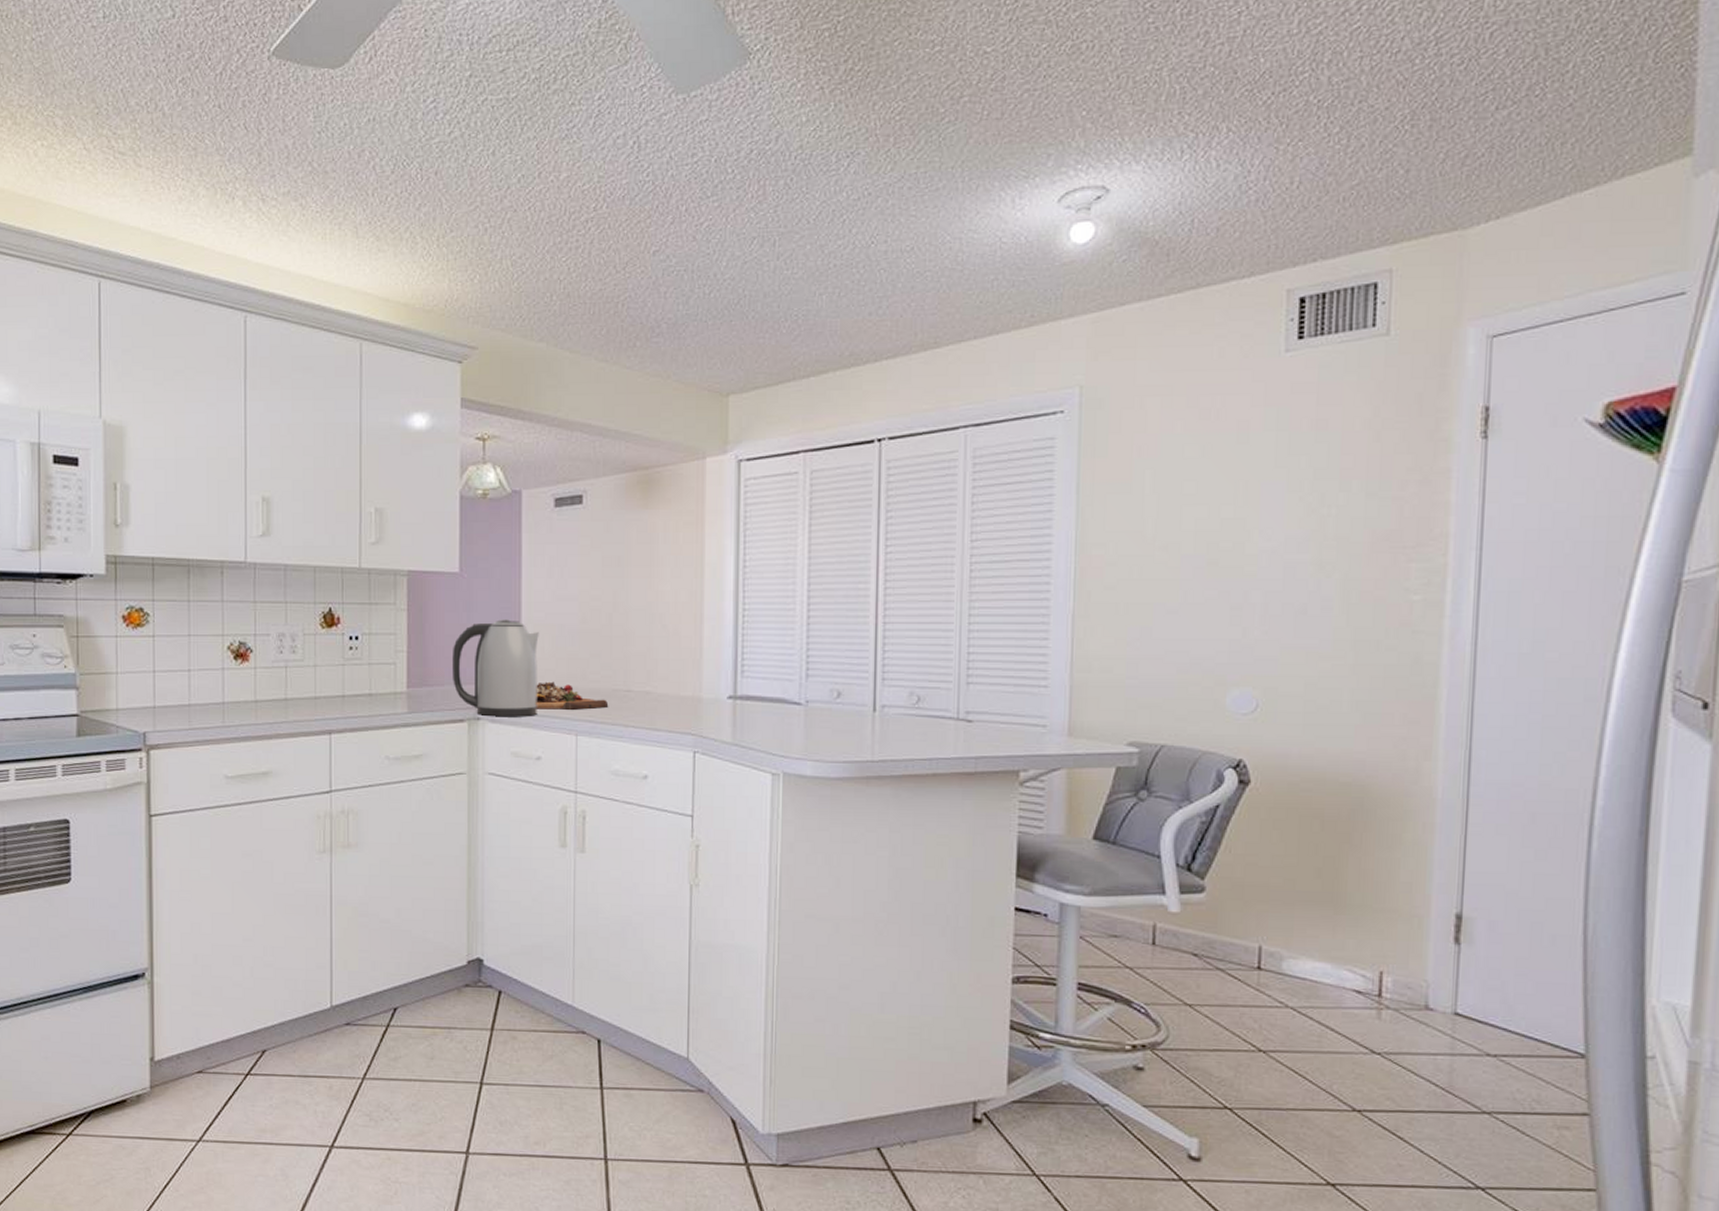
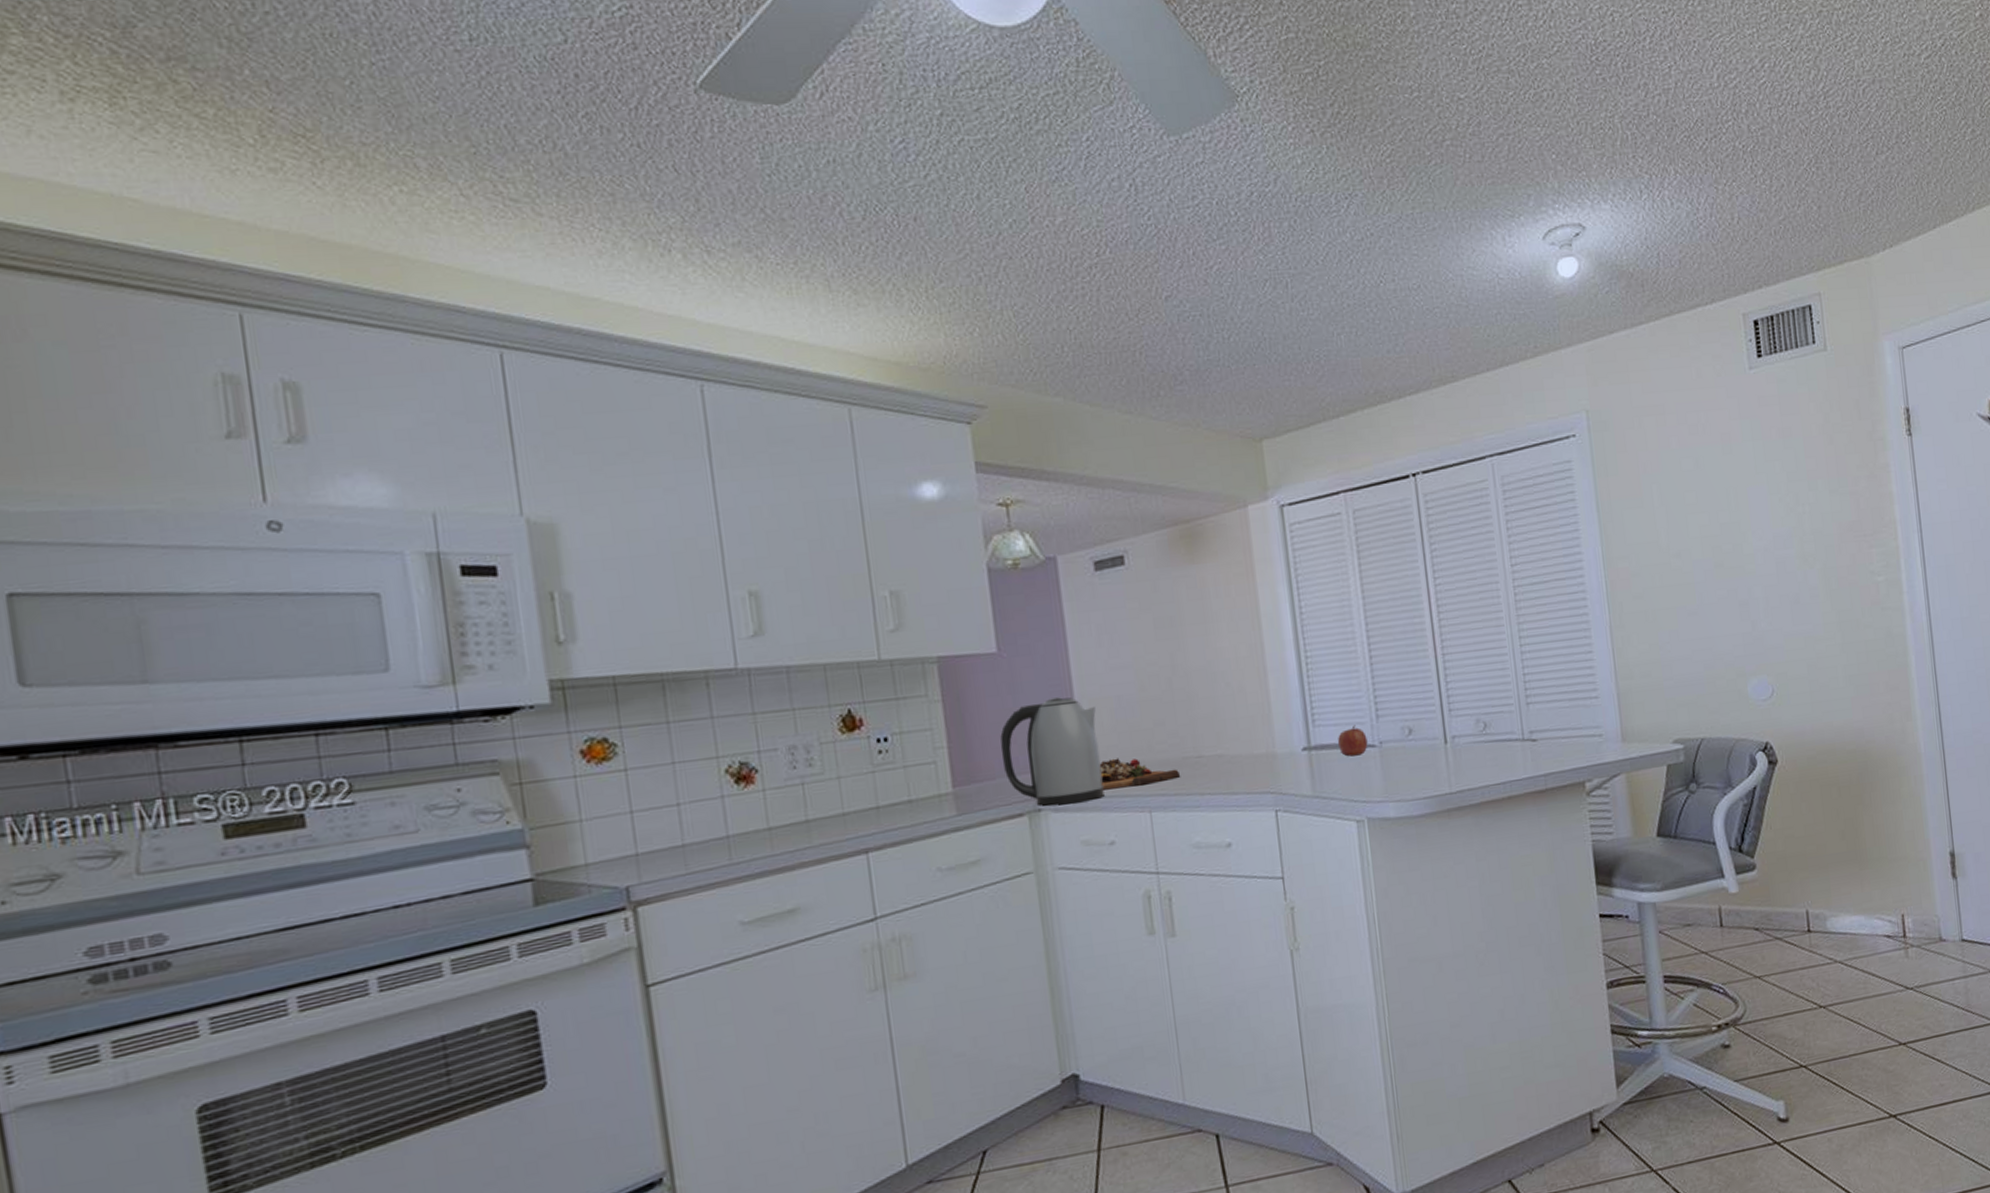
fruit: none [764,681,794,711] -> present [1338,725,1368,757]

